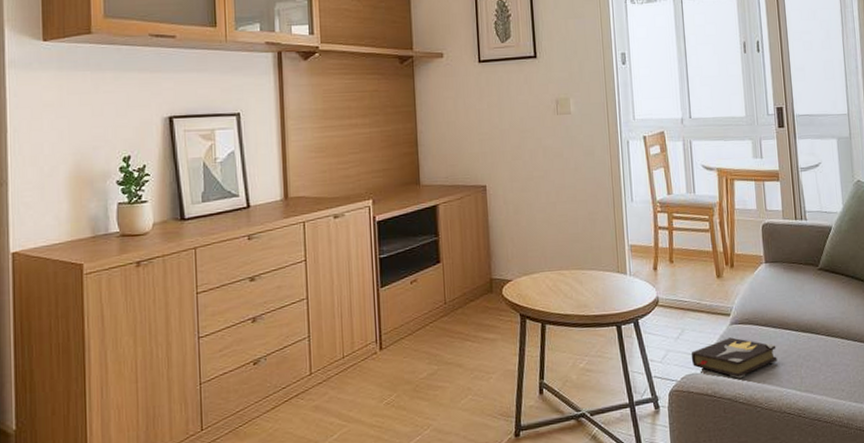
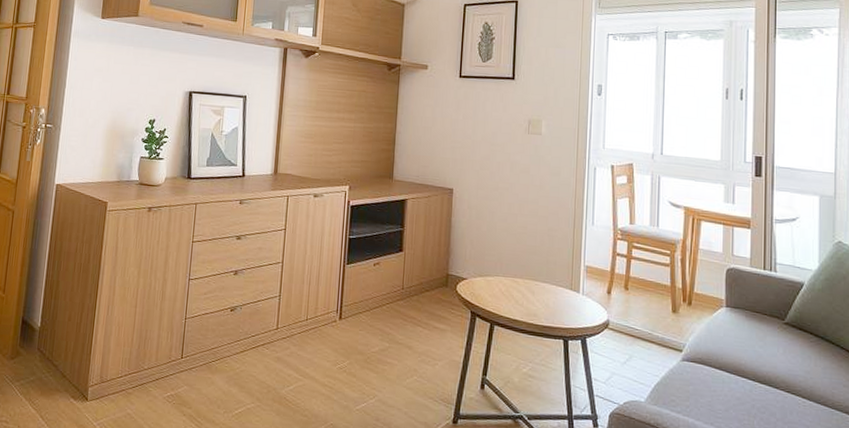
hardback book: present [691,337,777,379] -> none [636,373,729,416]

